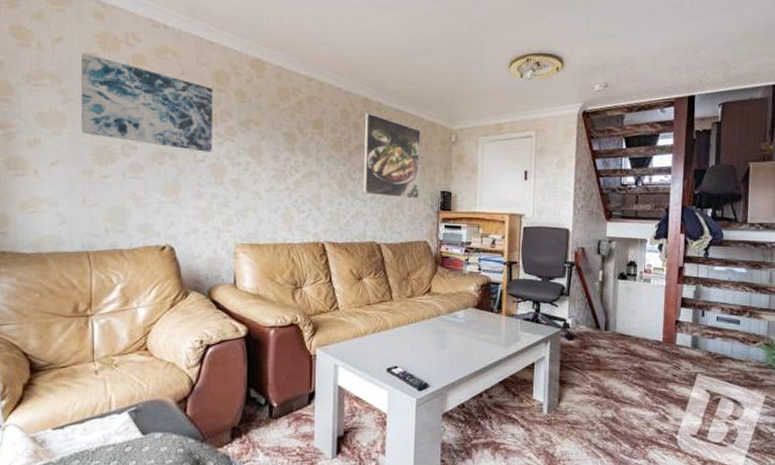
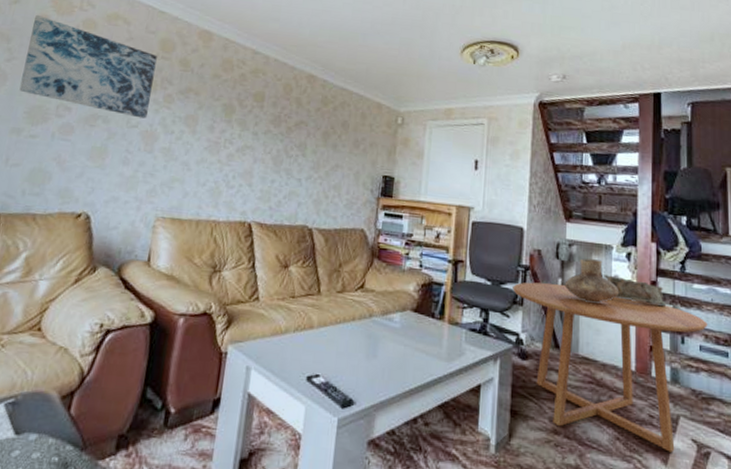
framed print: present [363,113,421,200] -> none [299,89,366,183]
dining table: none [560,275,724,401] -> present [513,282,708,453]
vase: none [605,252,651,290] -> present [564,258,618,304]
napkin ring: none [637,264,691,287] -> present [602,274,667,306]

